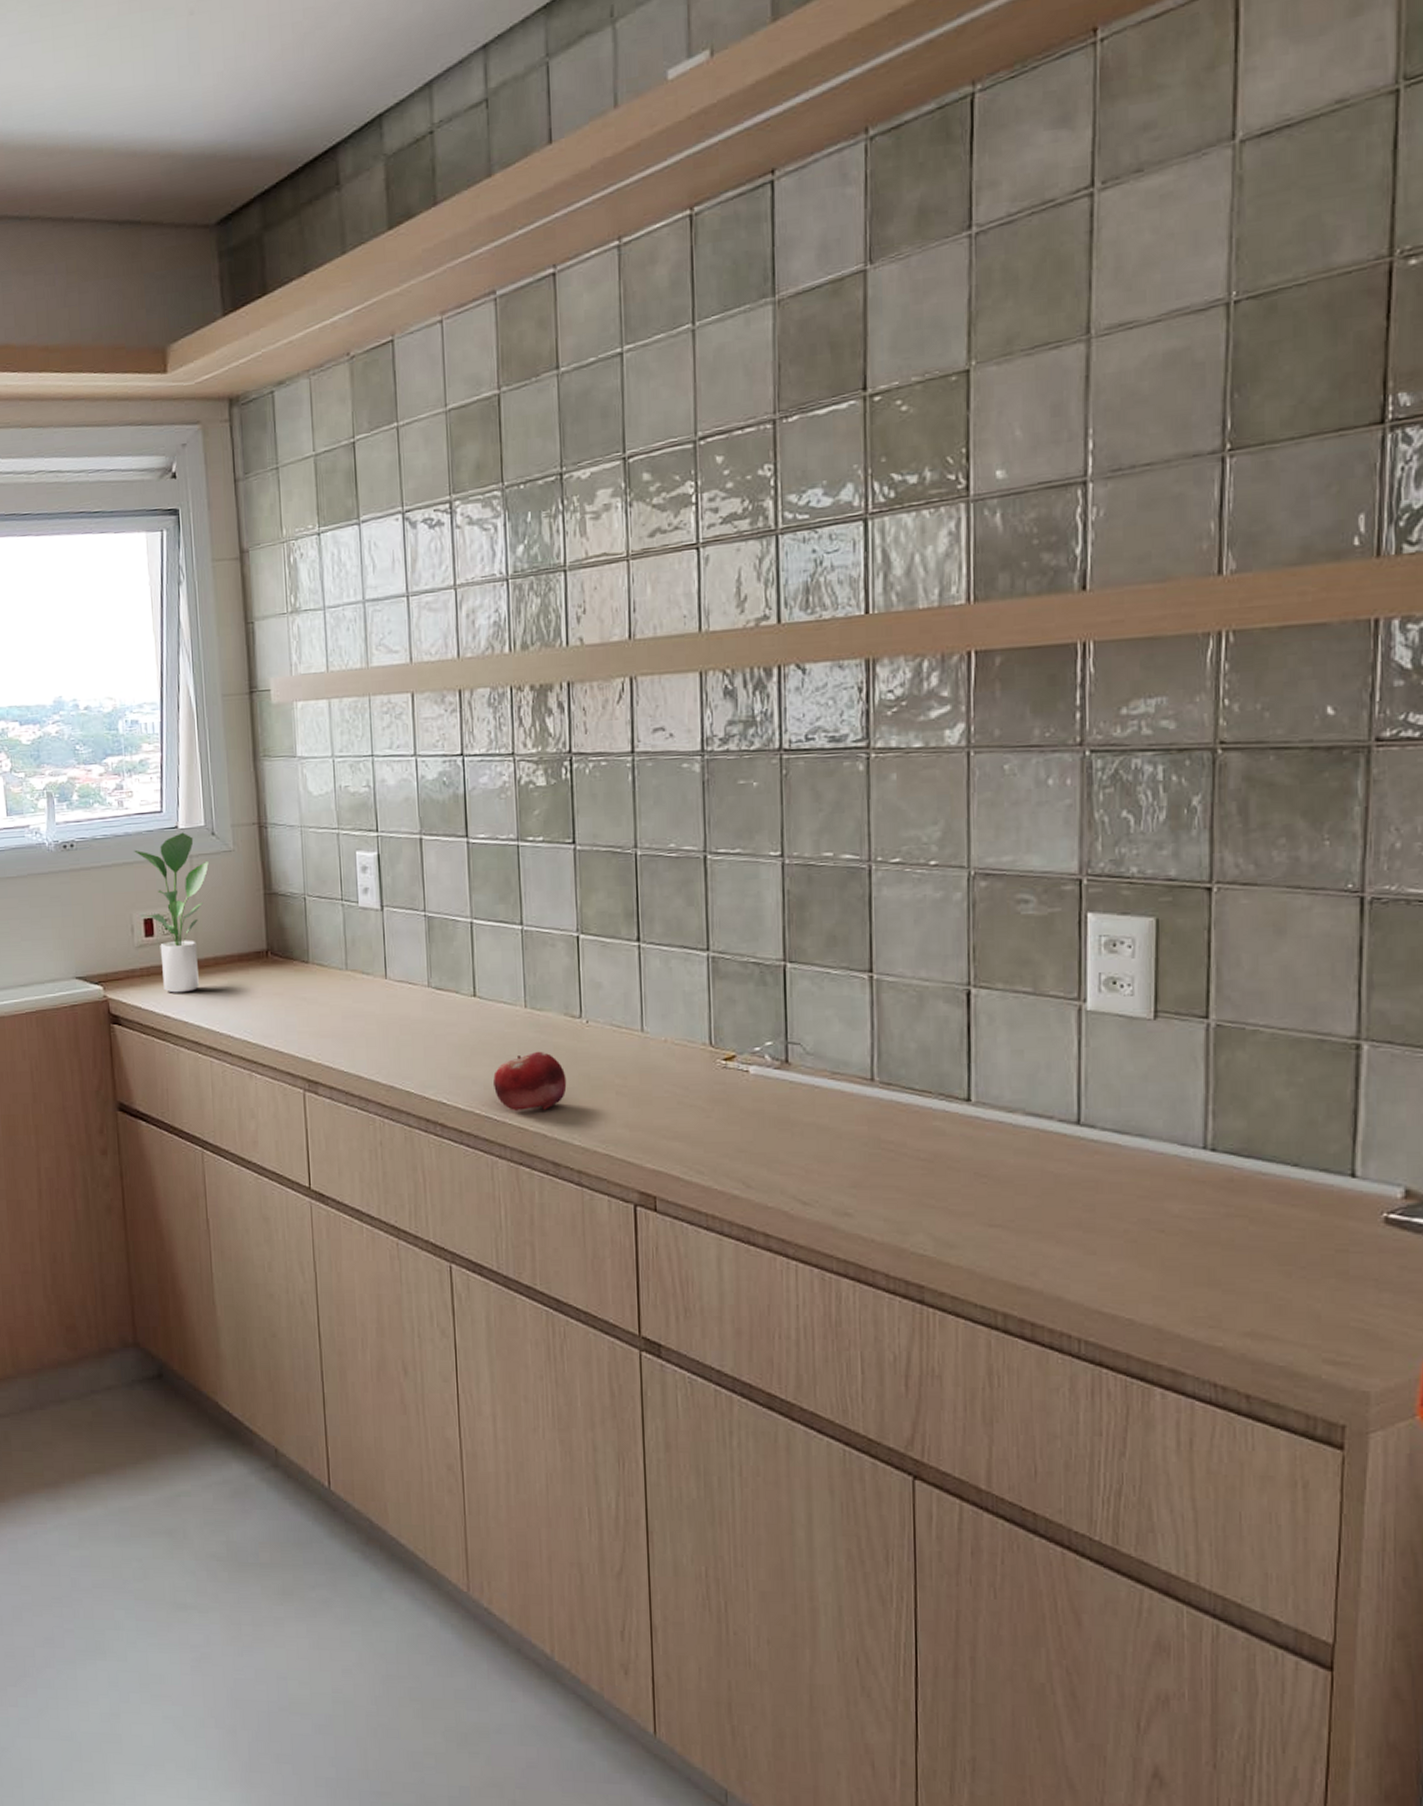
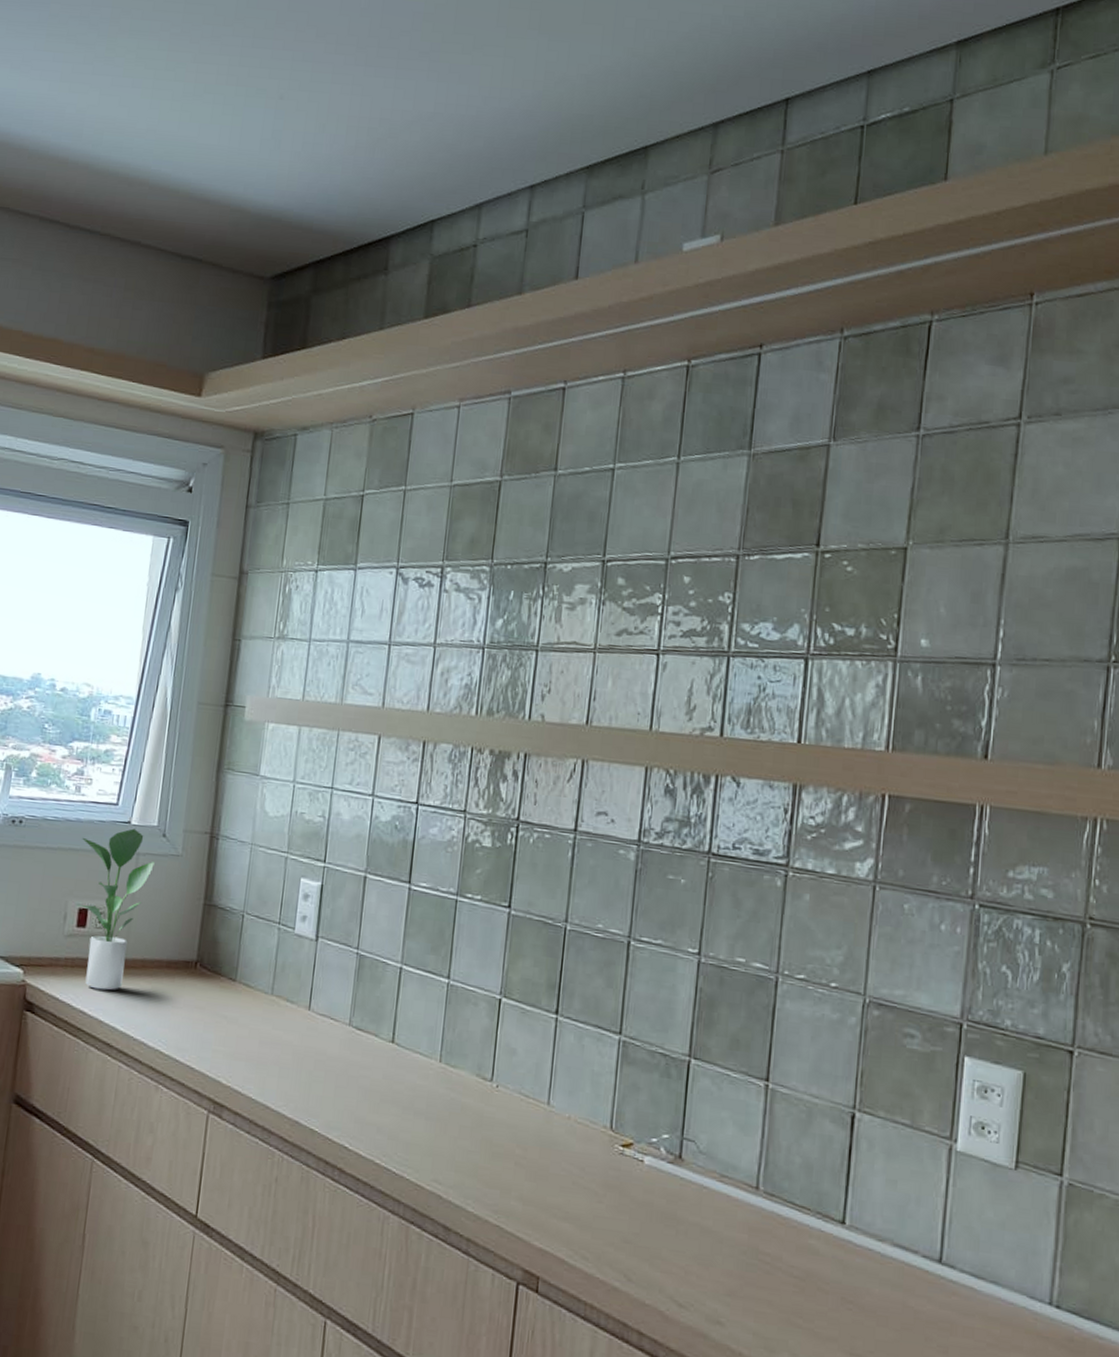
fruit: present [493,1051,567,1110] -> none [397,1108,470,1170]

